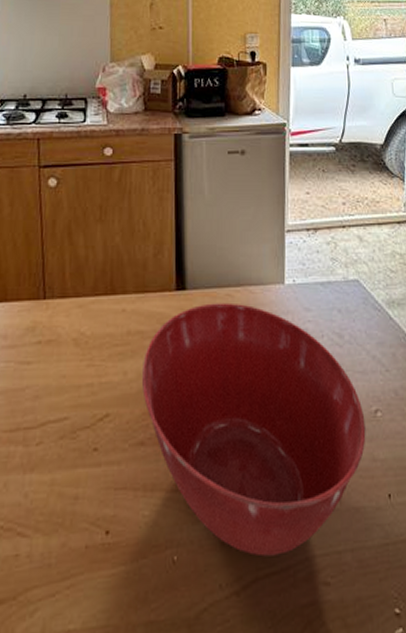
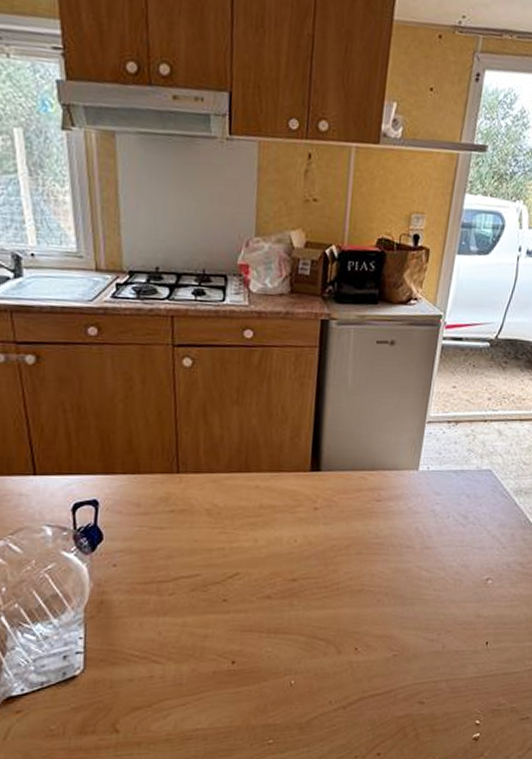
mixing bowl: present [141,302,366,557] -> none [271,484,476,683]

